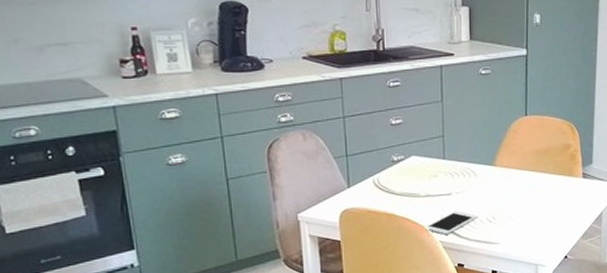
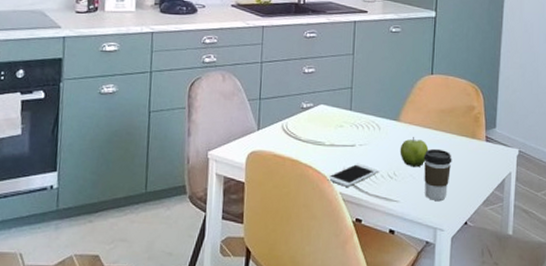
fruit: none [497,180,526,210] -> present [400,137,429,168]
coffee cup: none [521,189,550,239] -> present [423,148,452,201]

